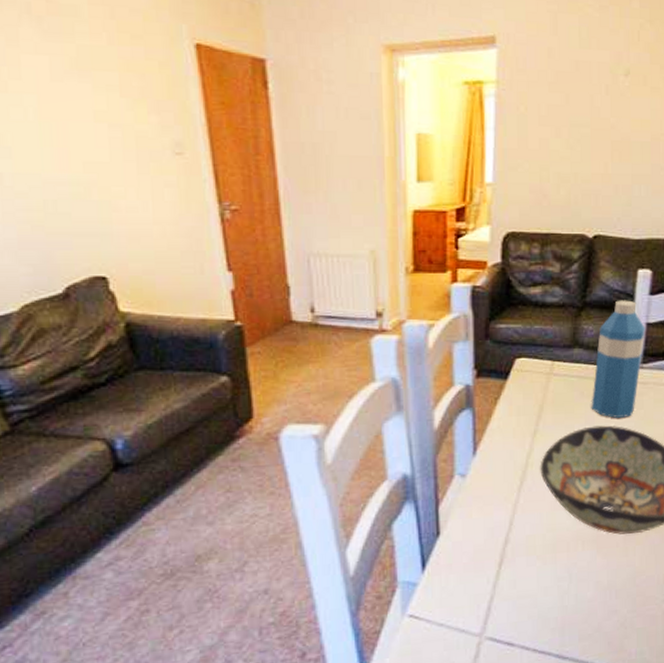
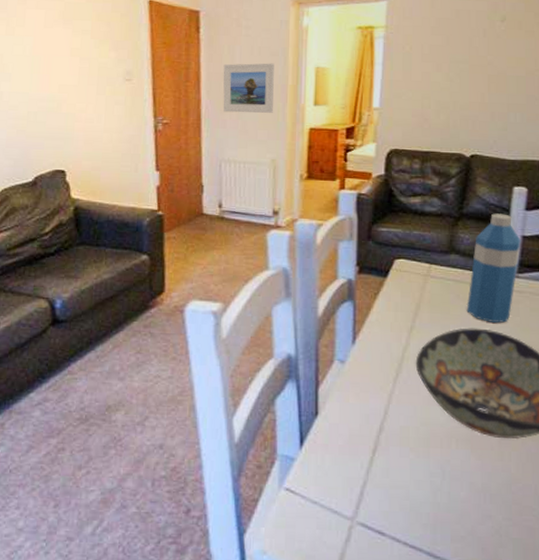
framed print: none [302,129,370,194] -> present [223,63,274,113]

